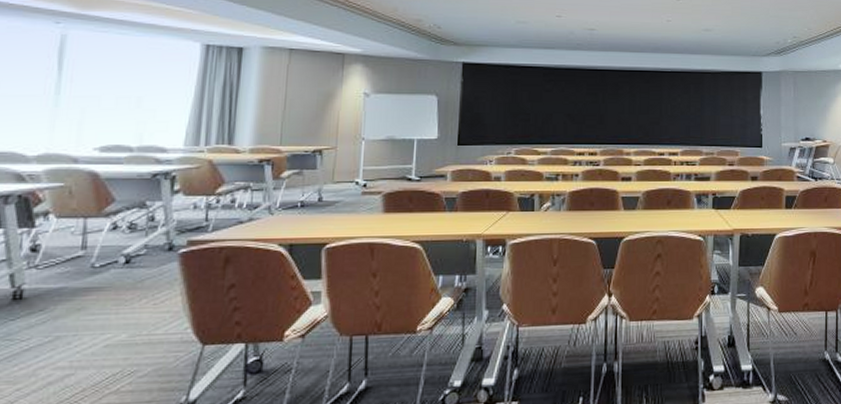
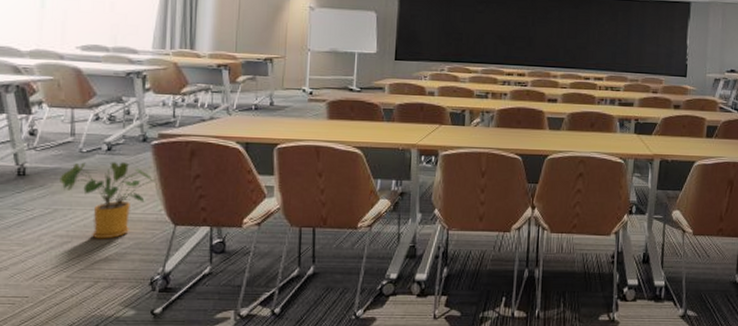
house plant: none [65,276,184,368] -> present [60,162,158,239]

